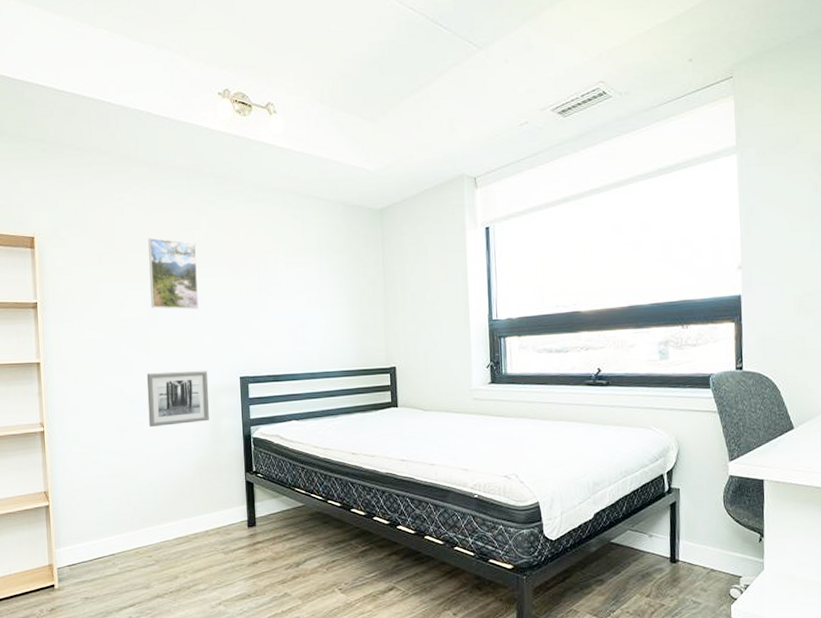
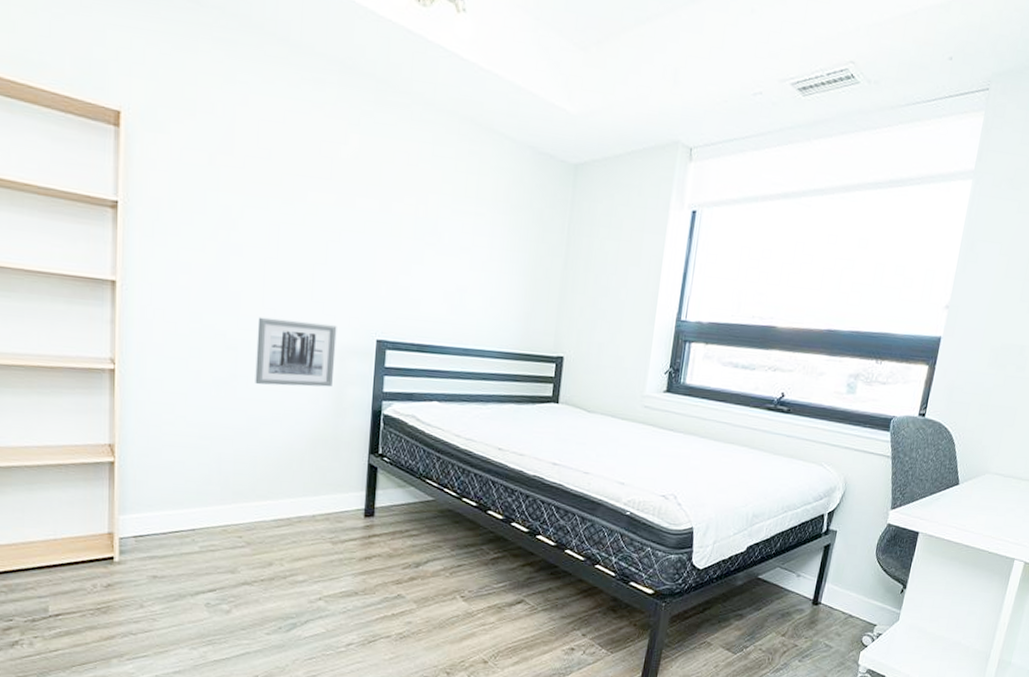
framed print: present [148,237,198,310] -> none [272,143,341,247]

